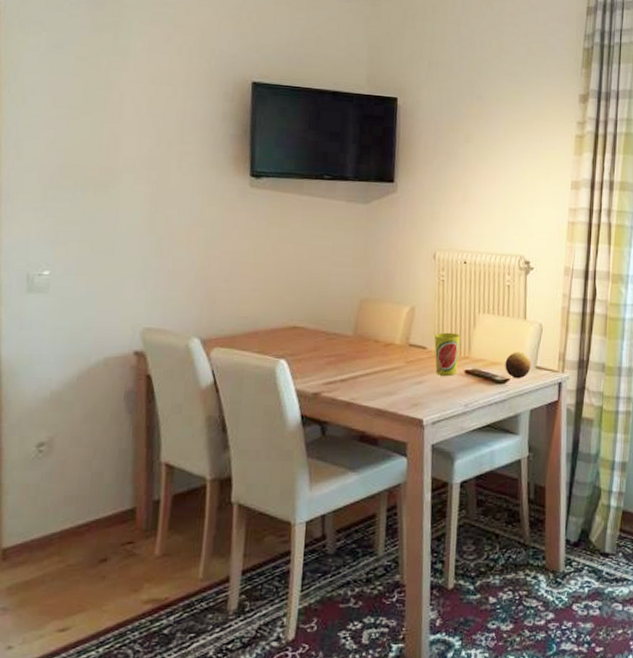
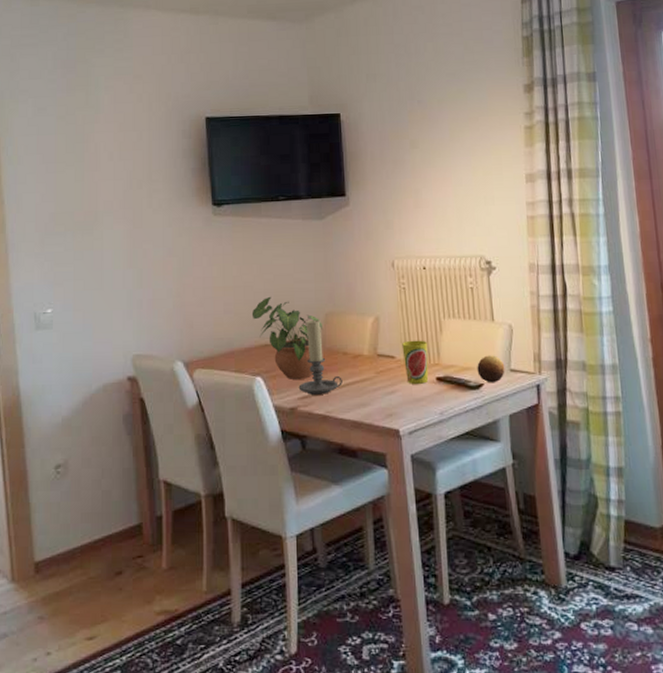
potted plant: none [281,277,357,364] -> present [251,296,324,379]
candle holder: none [324,304,371,381] -> present [298,319,342,395]

